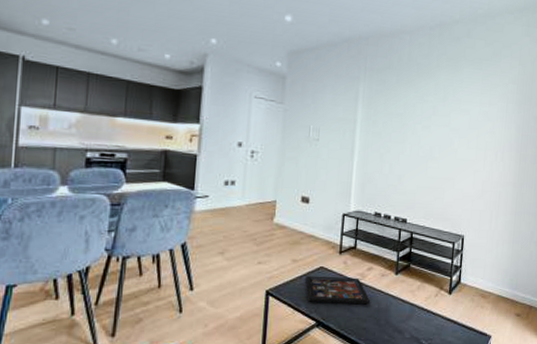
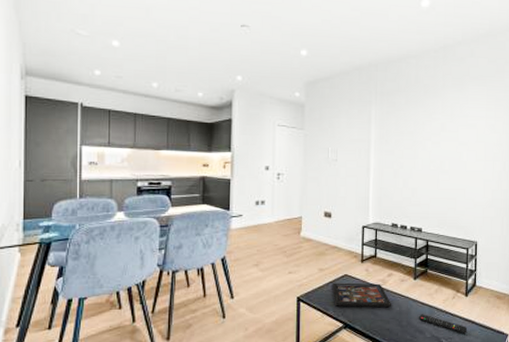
remote control: none [399,312,449,334] -> present [419,314,467,333]

